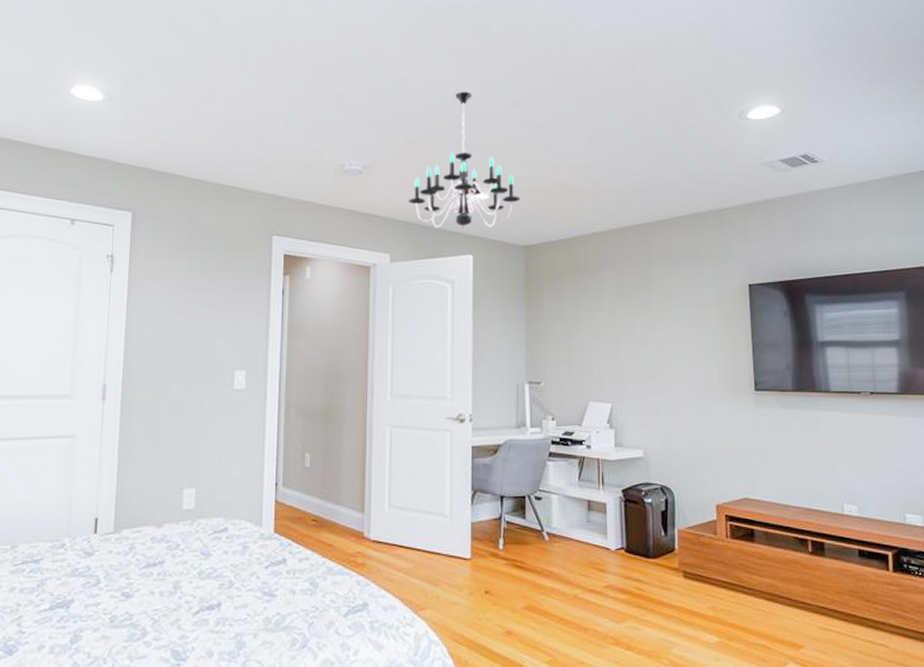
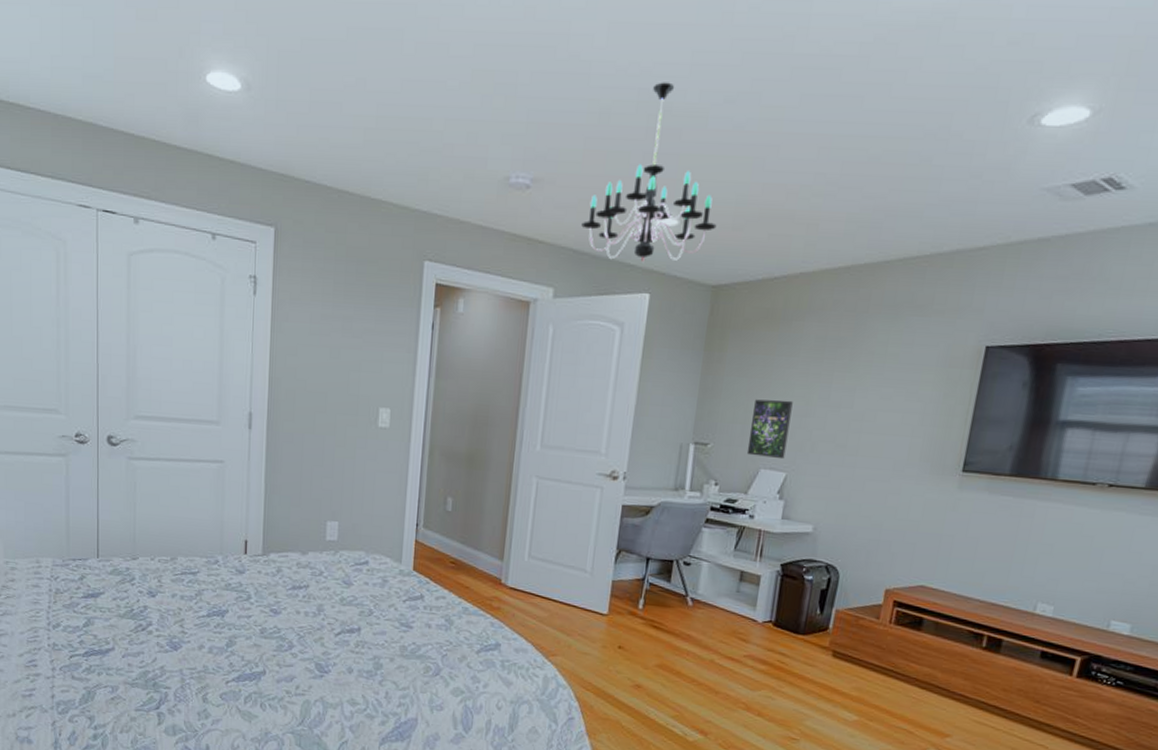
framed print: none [574,339,608,392] -> present [746,399,793,460]

